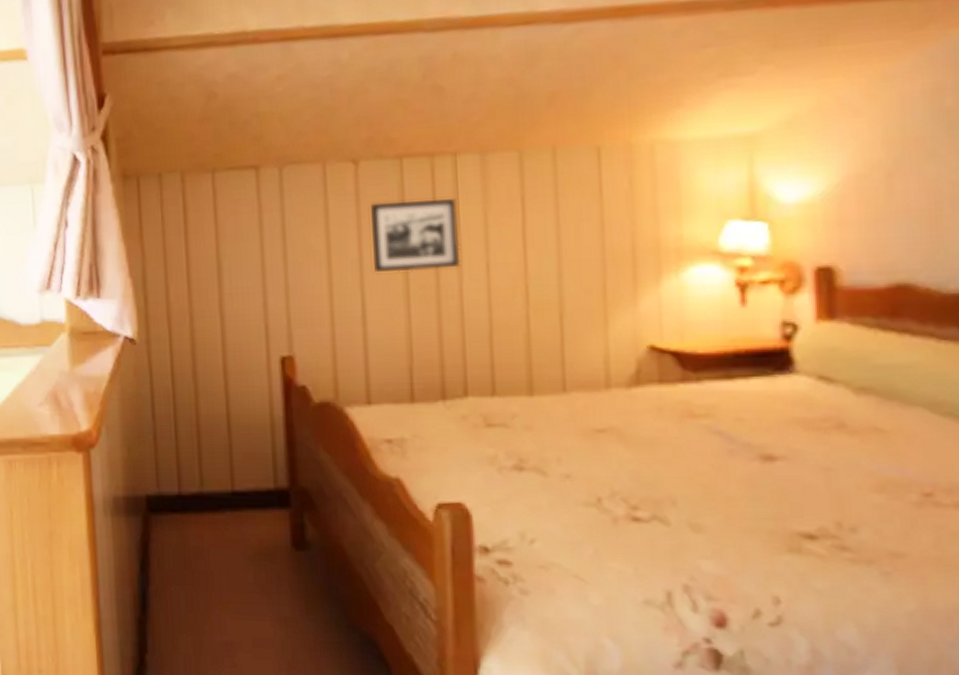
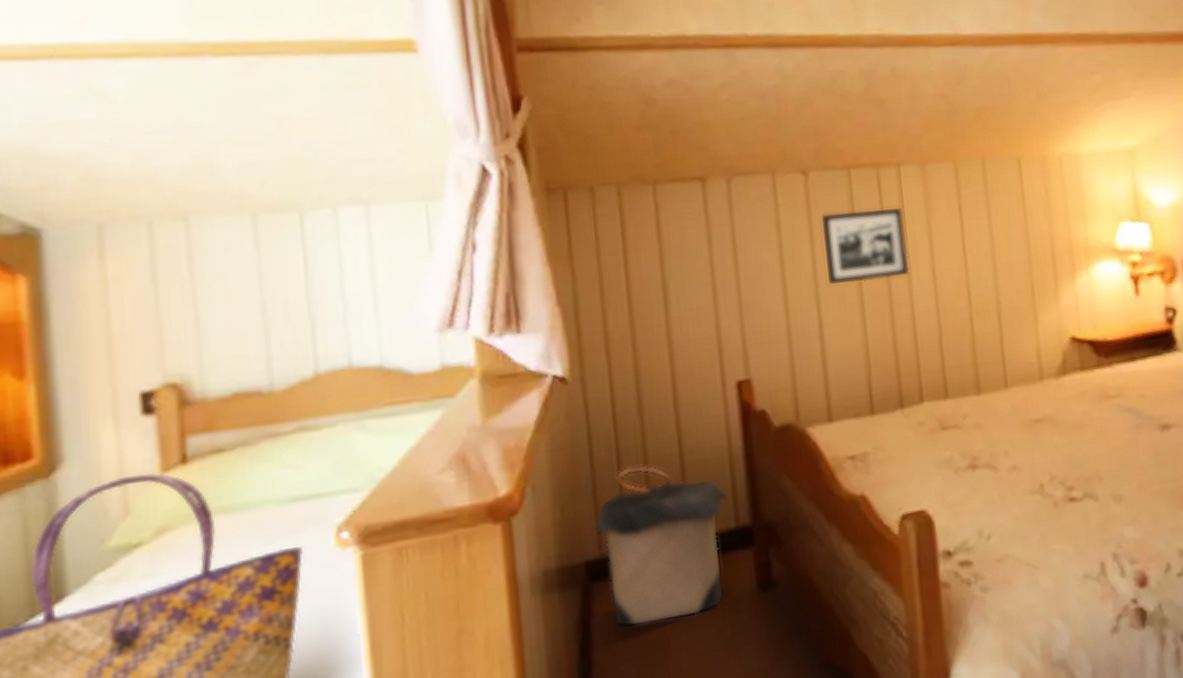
laundry hamper: none [152,422,267,559] -> present [592,465,727,628]

